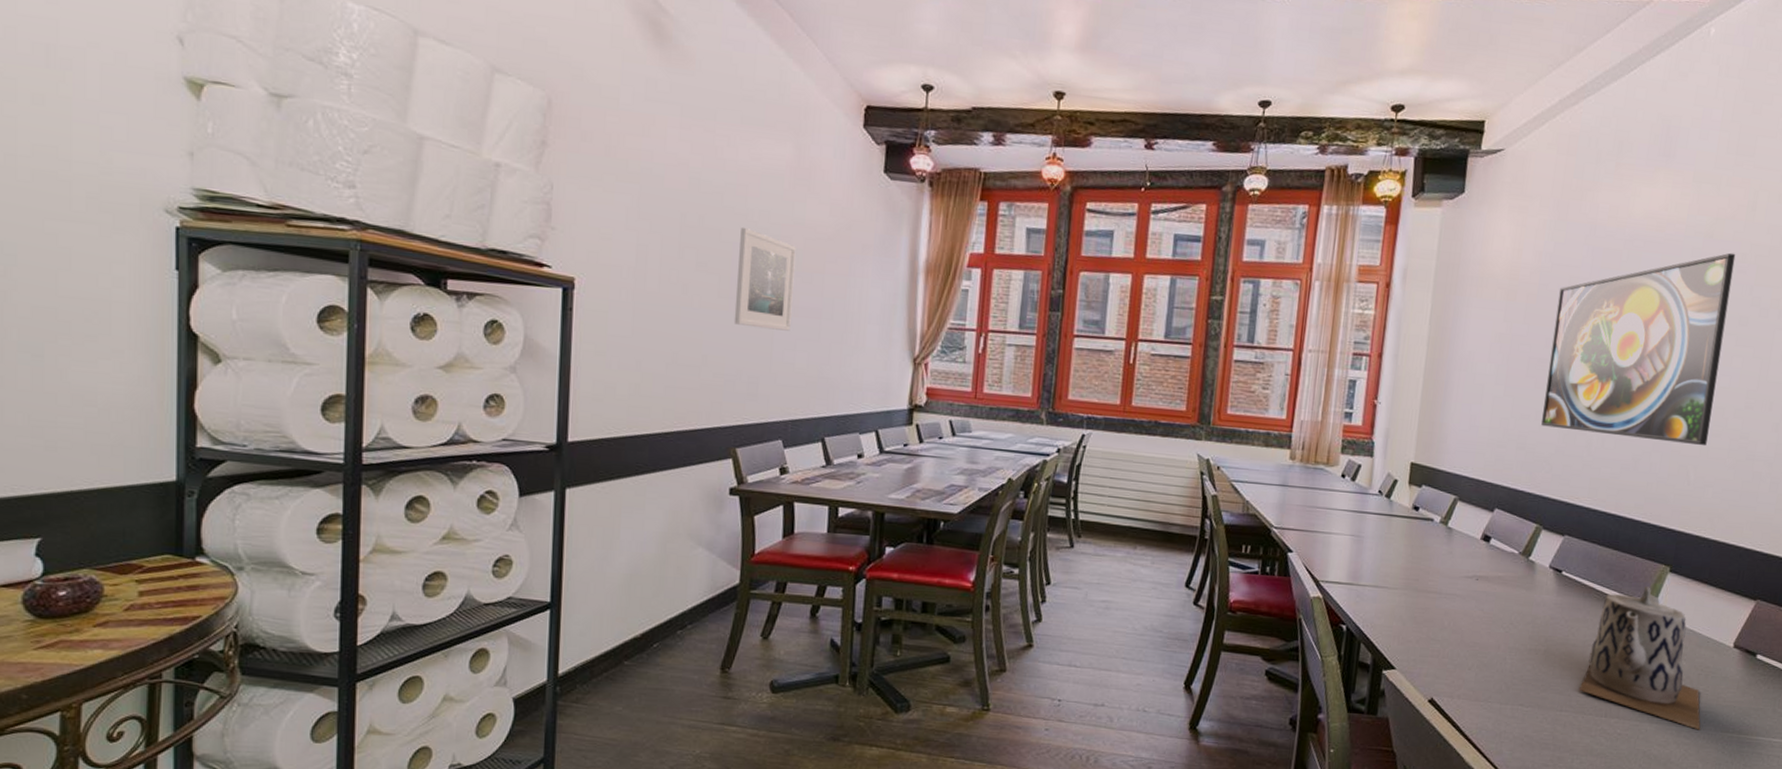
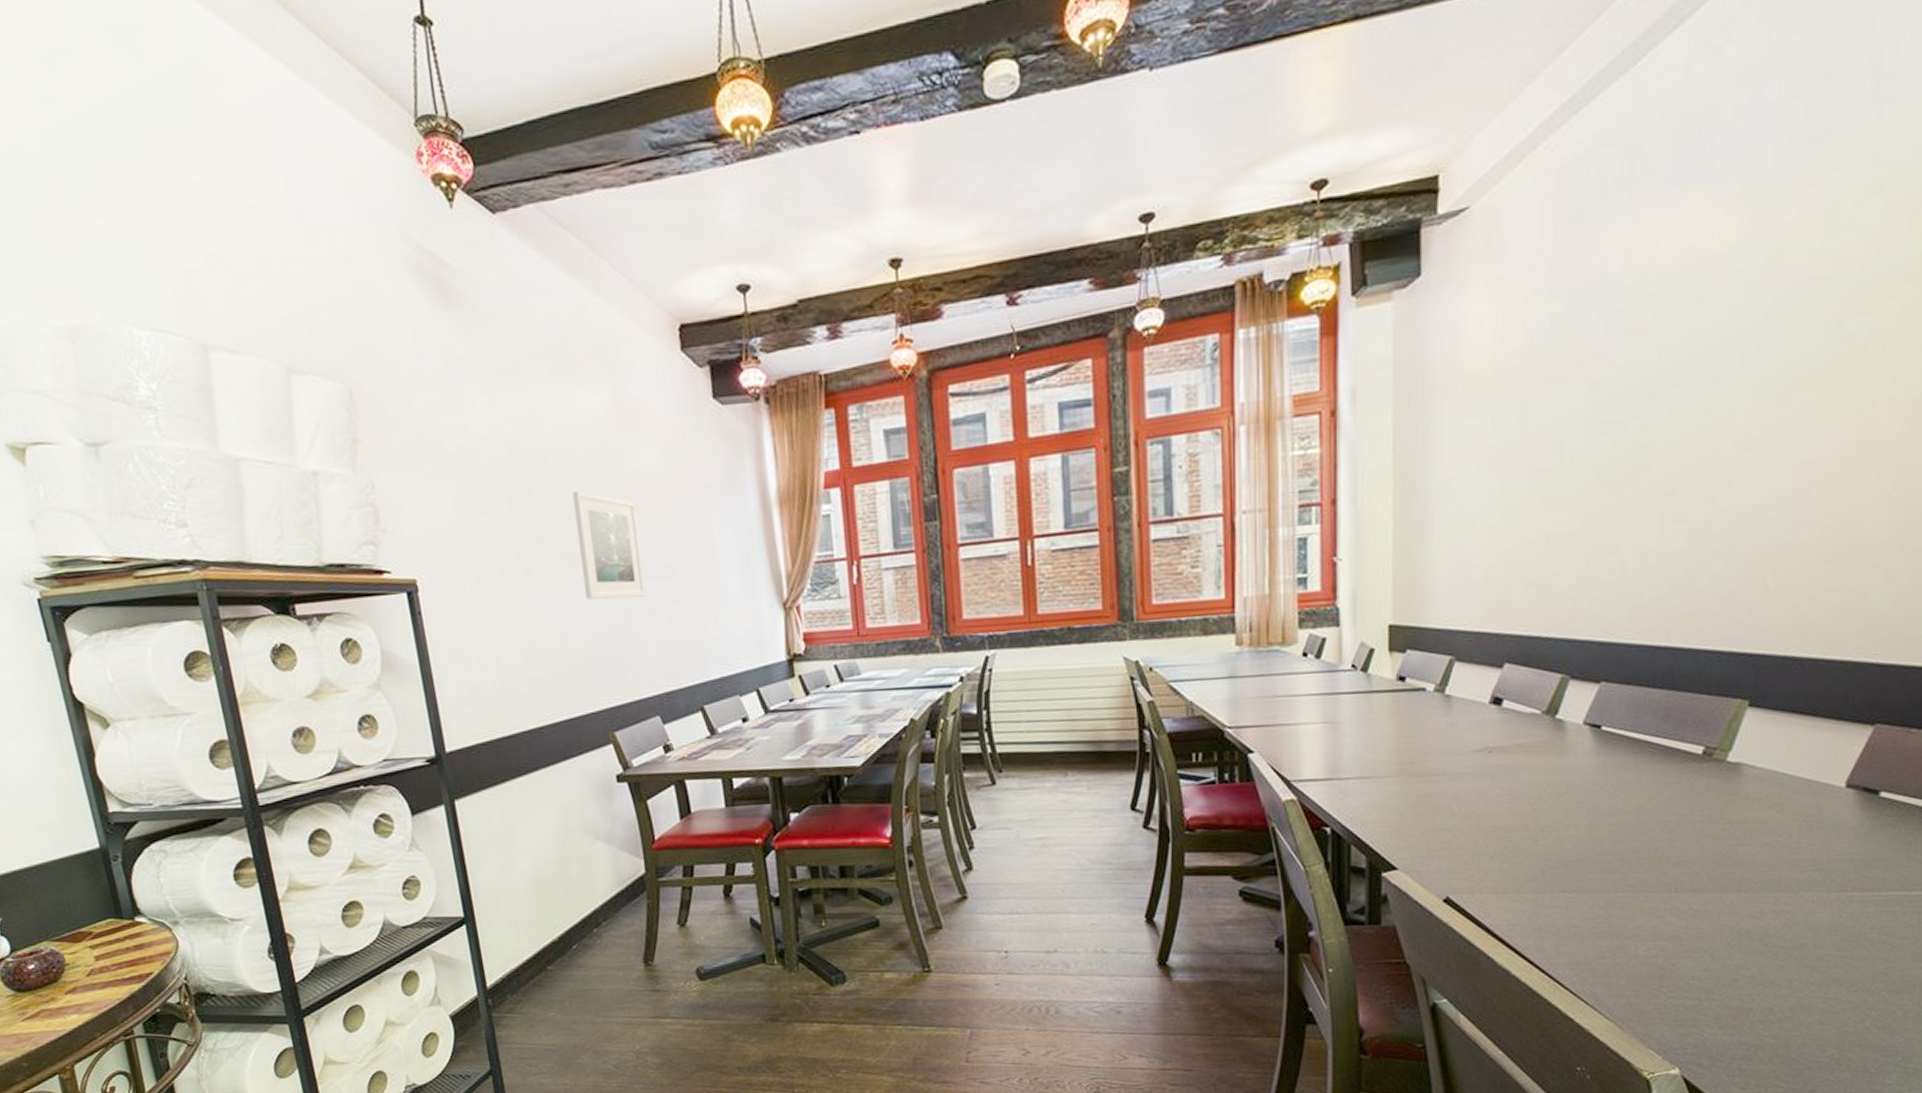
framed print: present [1541,253,1736,446] -> none [1556,278,1813,553]
teapot: present [1578,586,1701,731] -> none [1637,729,1807,894]

